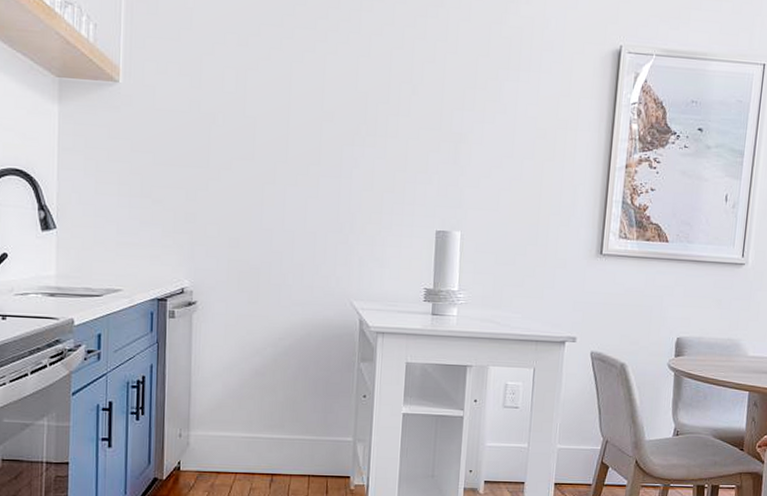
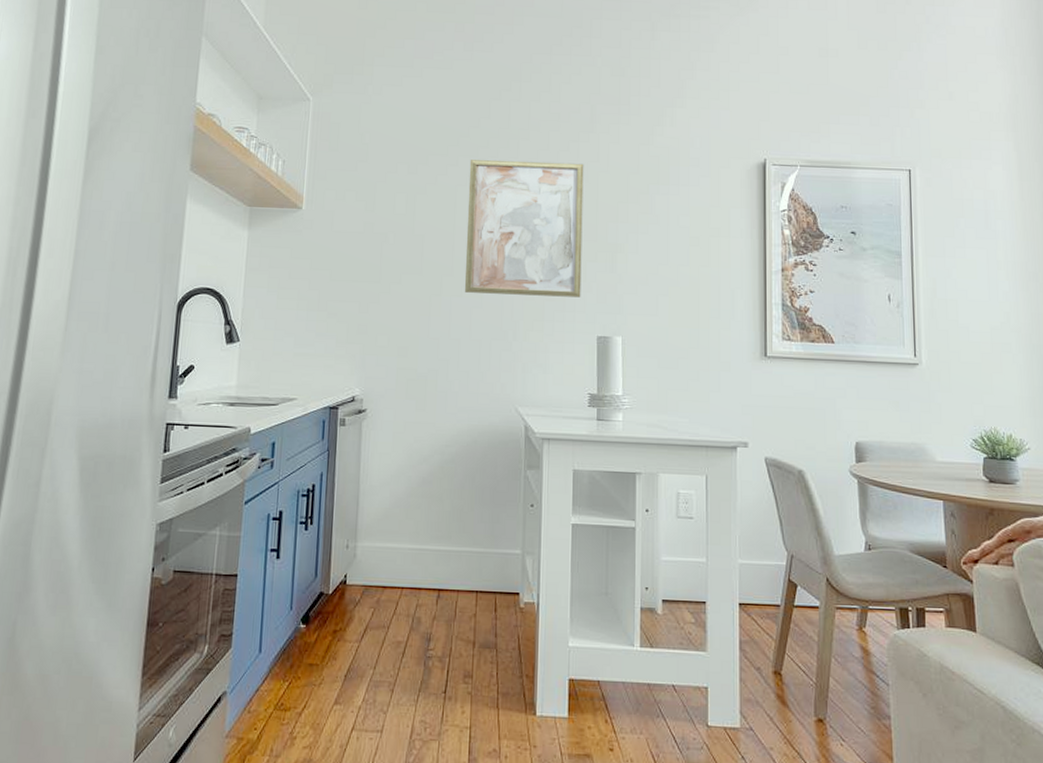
wall art: none [299,32,431,190] -> present [464,160,584,298]

